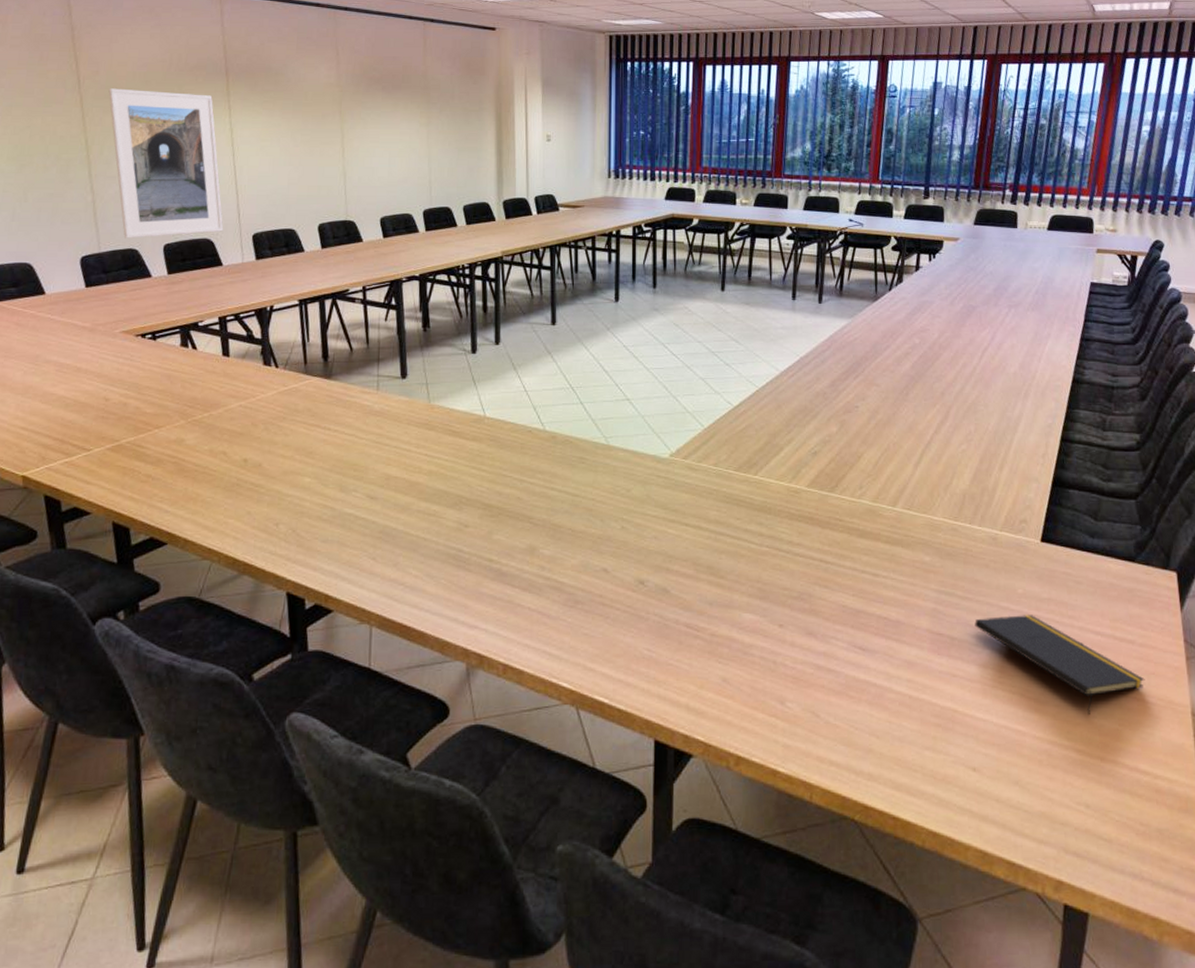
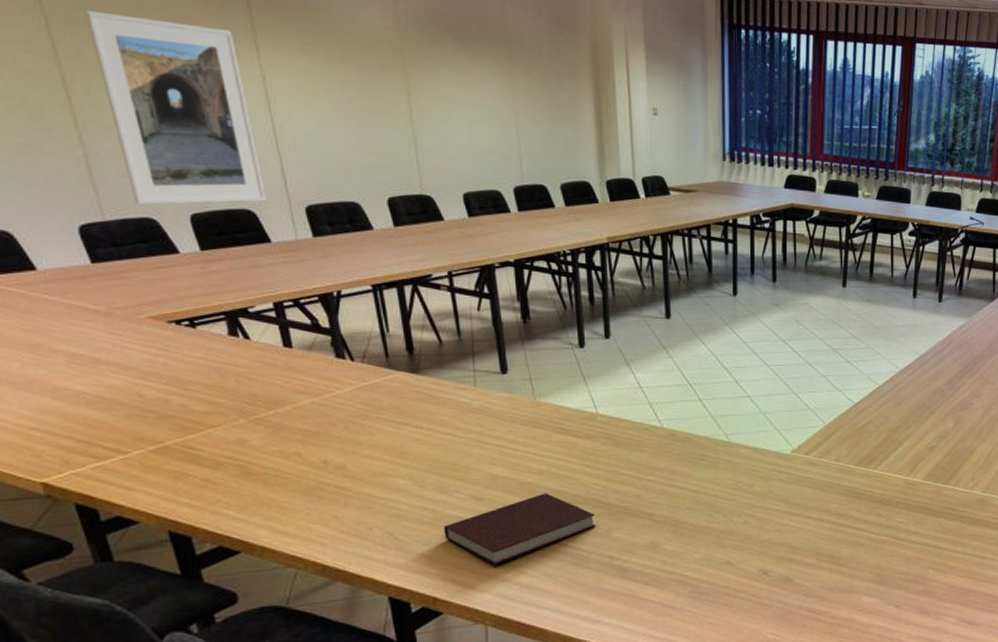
notebook: none [340,493,479,565] -> present [443,493,596,566]

